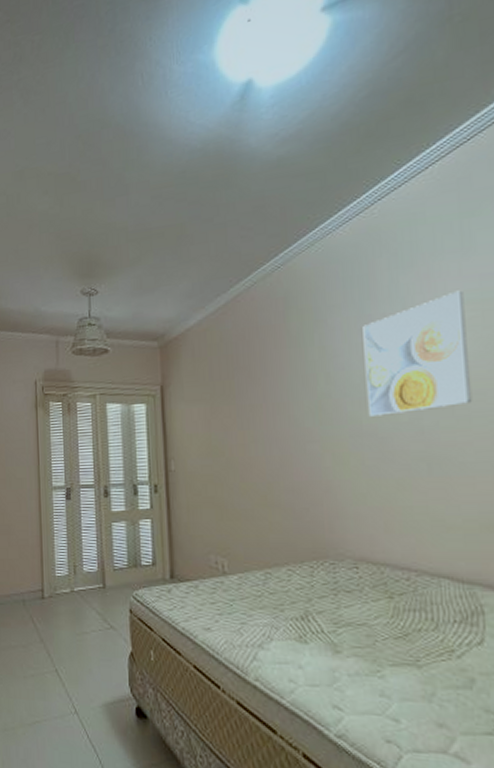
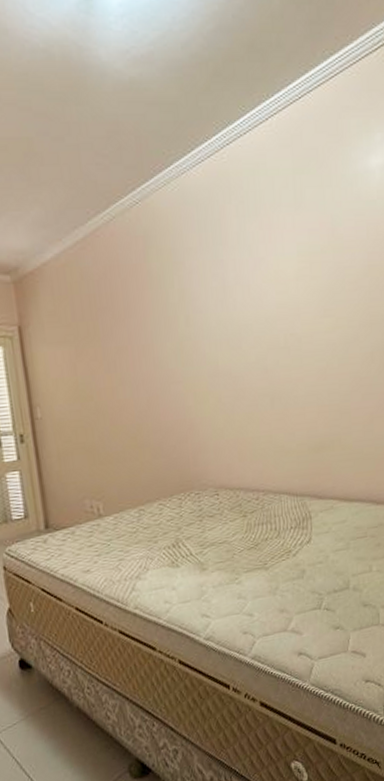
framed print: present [363,290,473,417] -> none [216,242,303,358]

